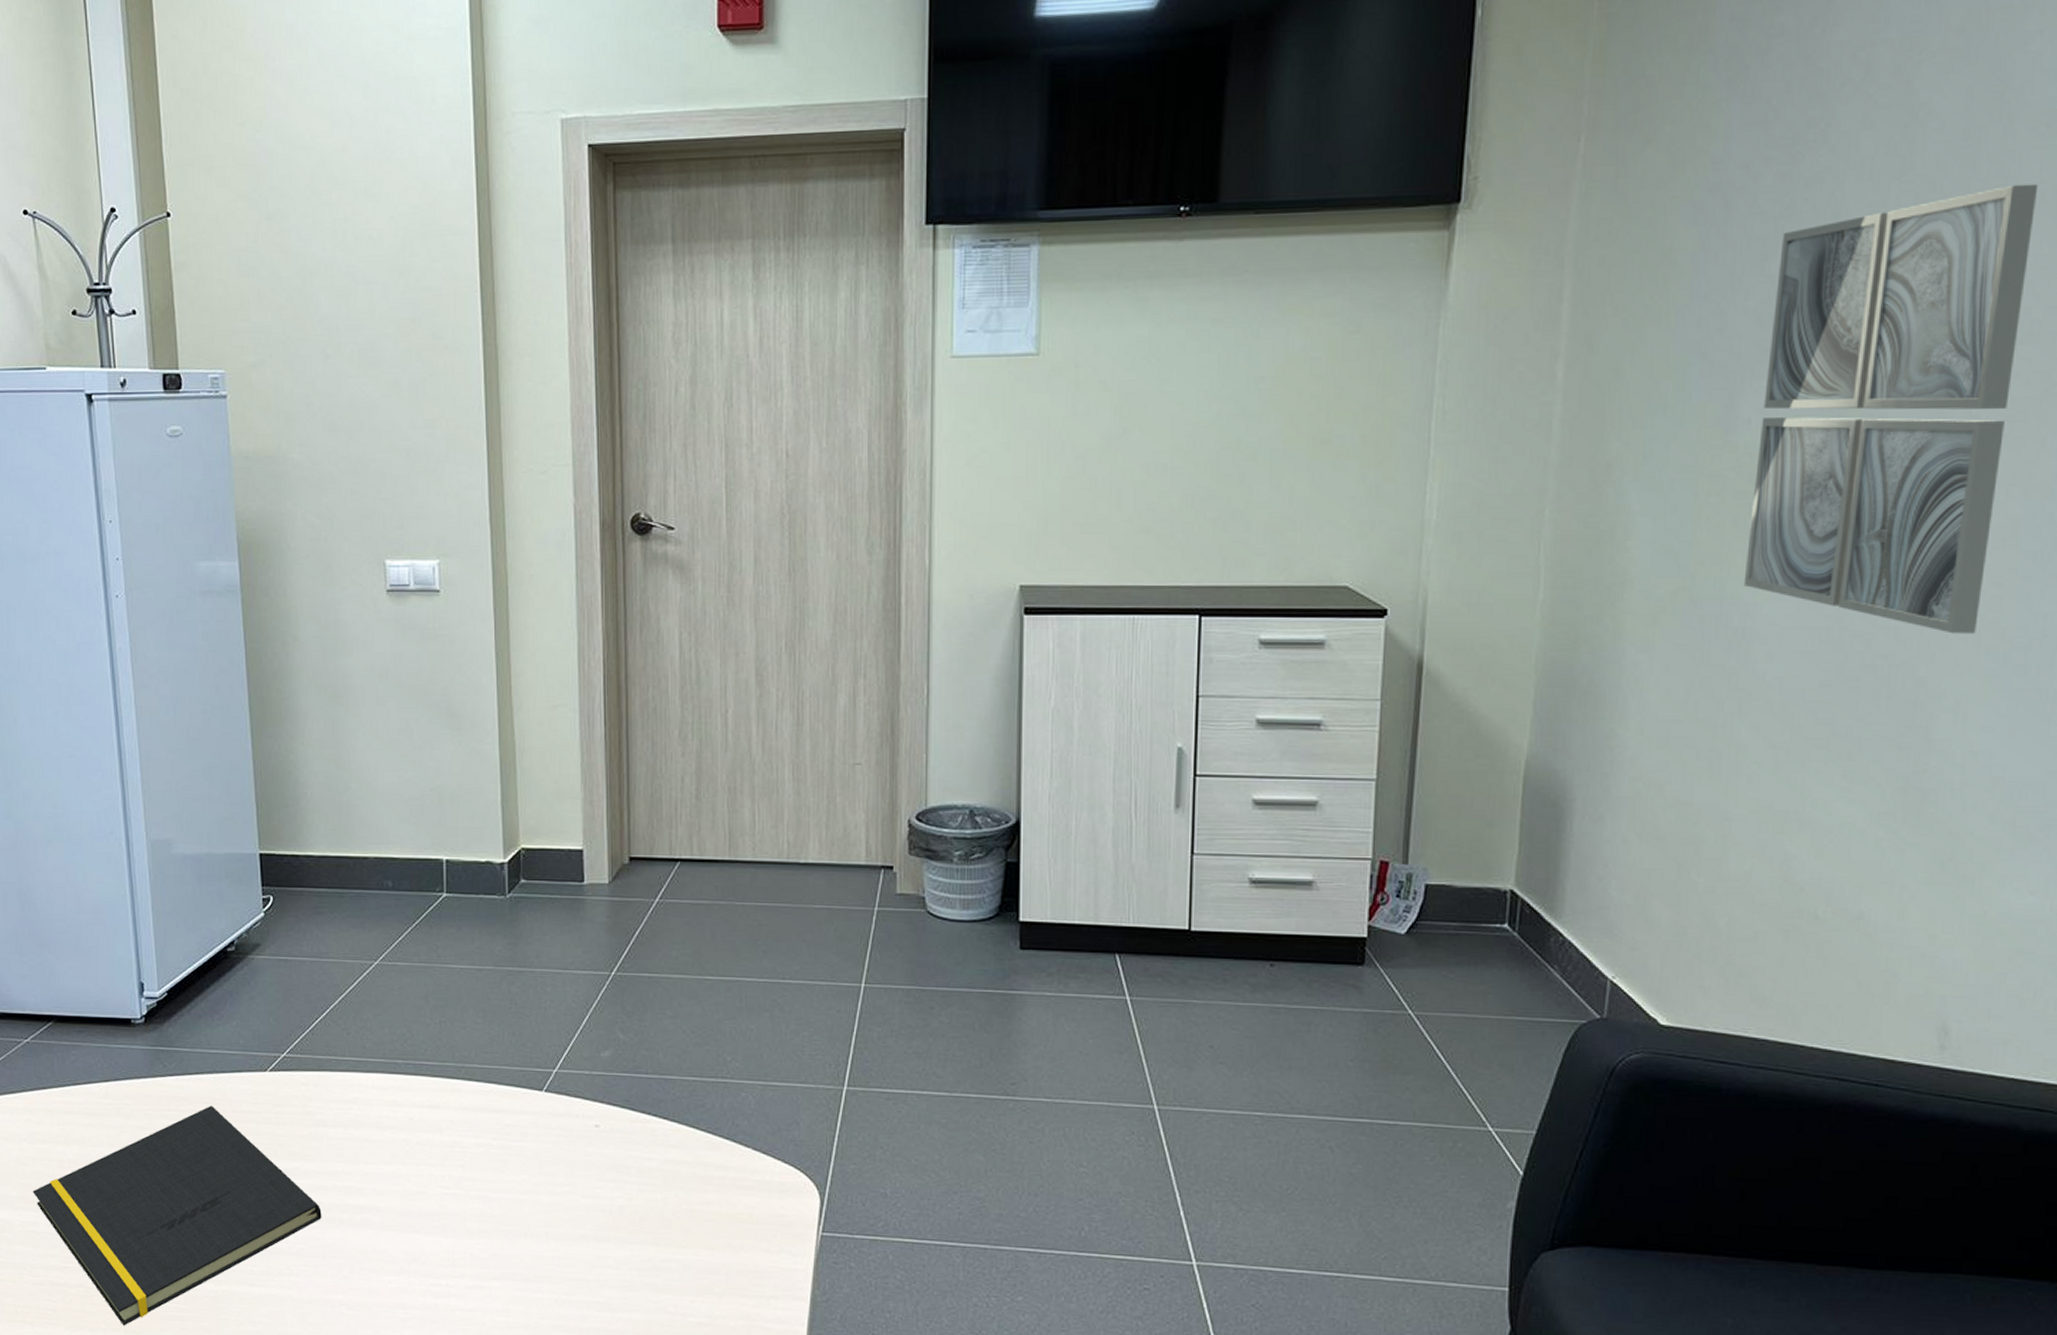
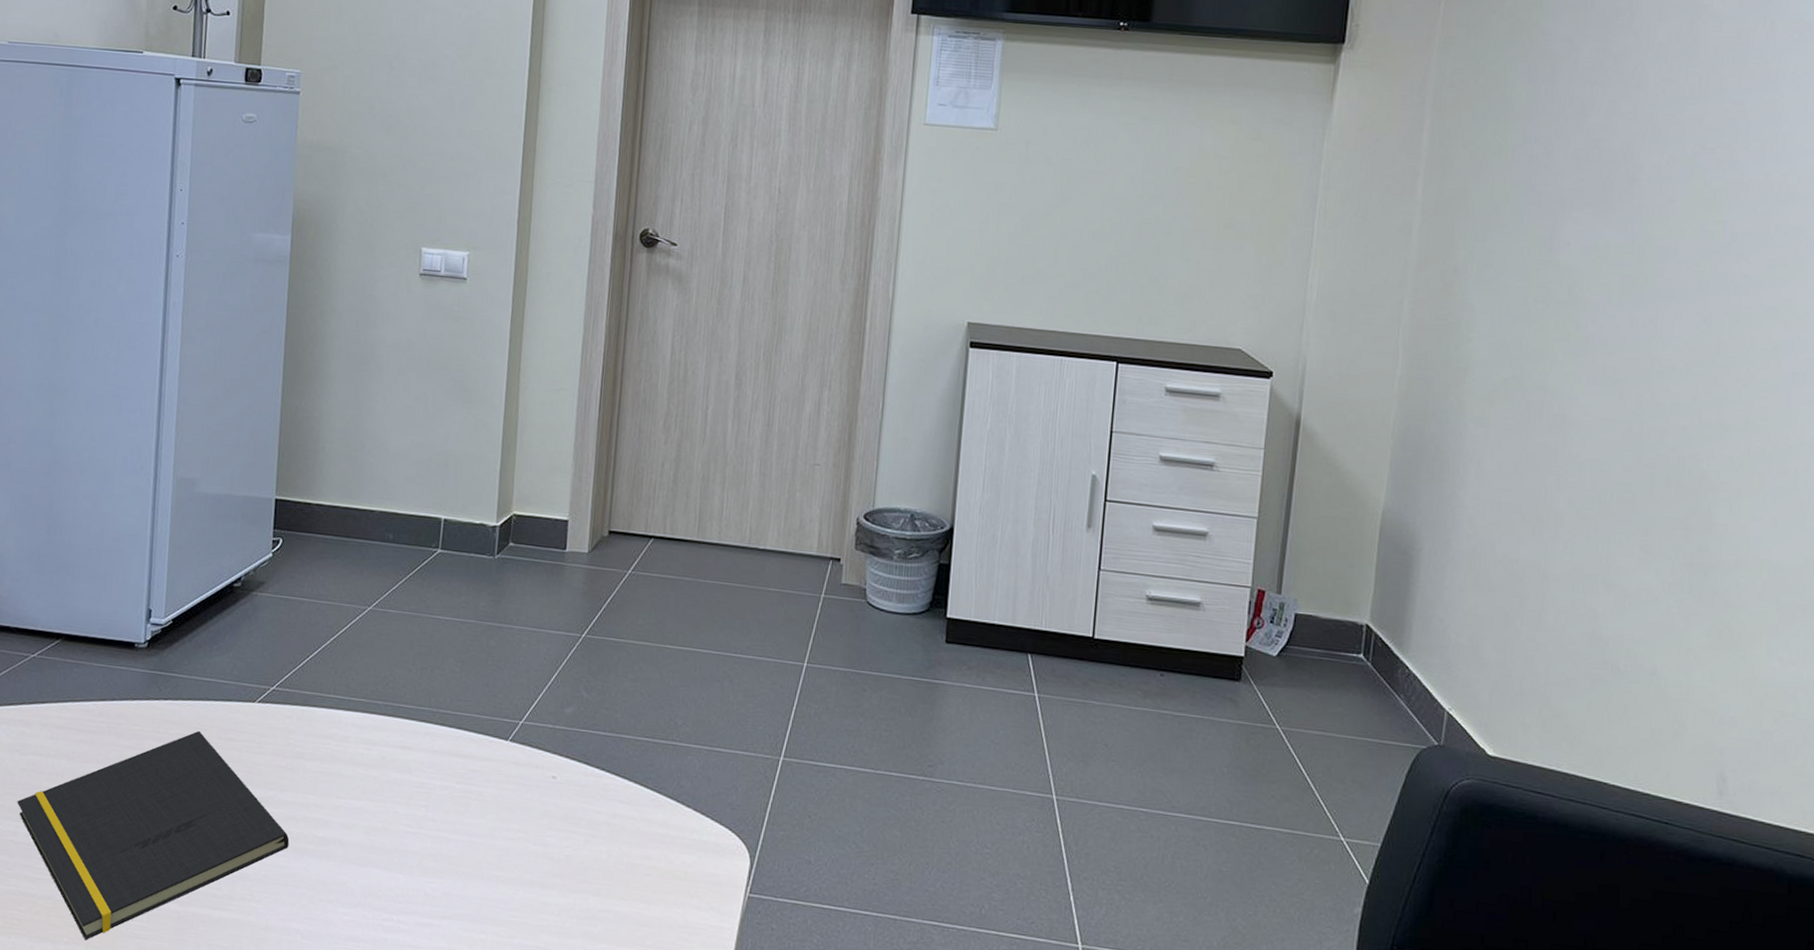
wall art: present [1743,184,2039,634] -> none [1562,77,1794,438]

